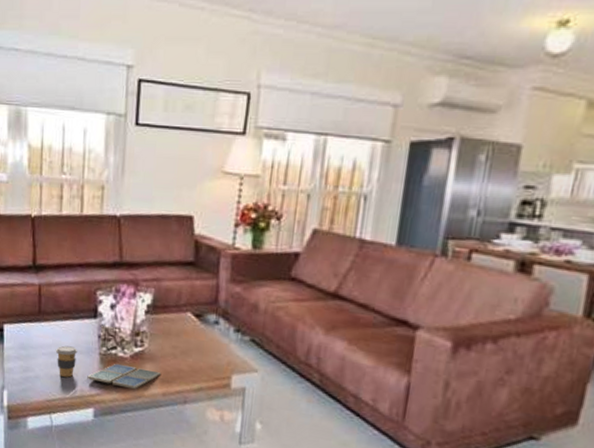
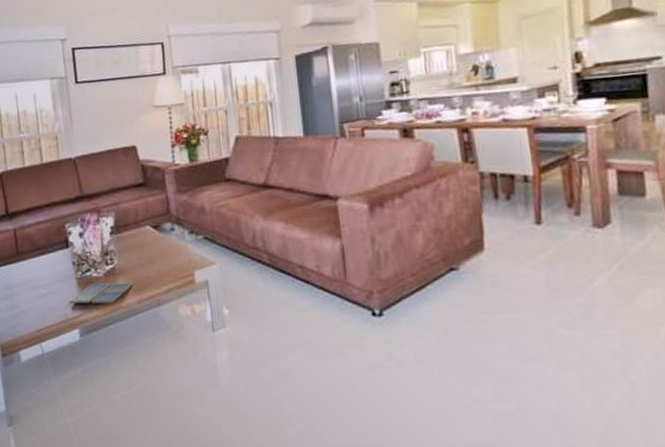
coffee cup: present [55,345,78,377] -> none [36,277,57,306]

